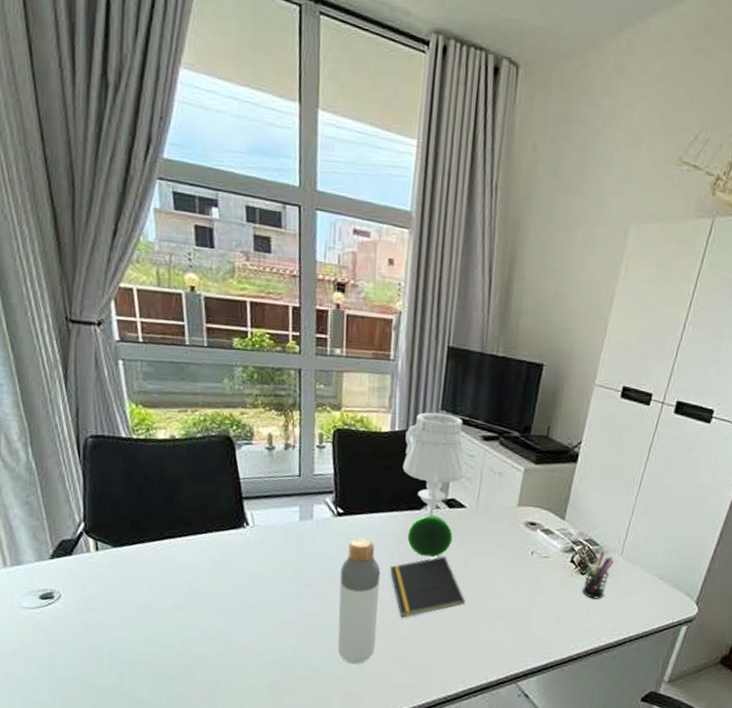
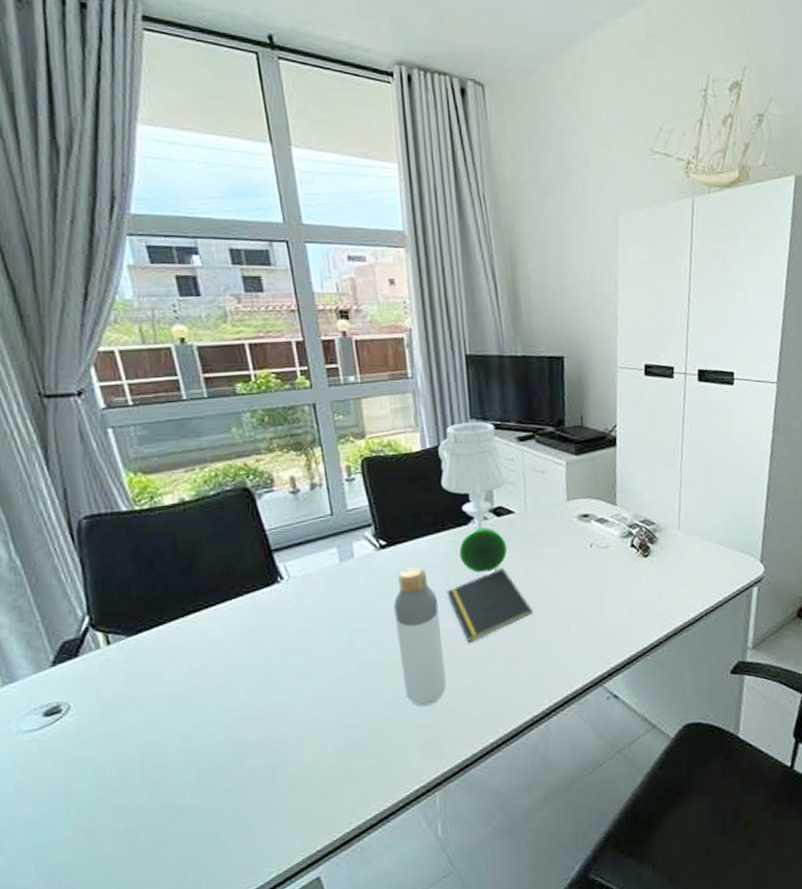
pen holder: present [582,551,614,599] -> none [644,529,673,580]

